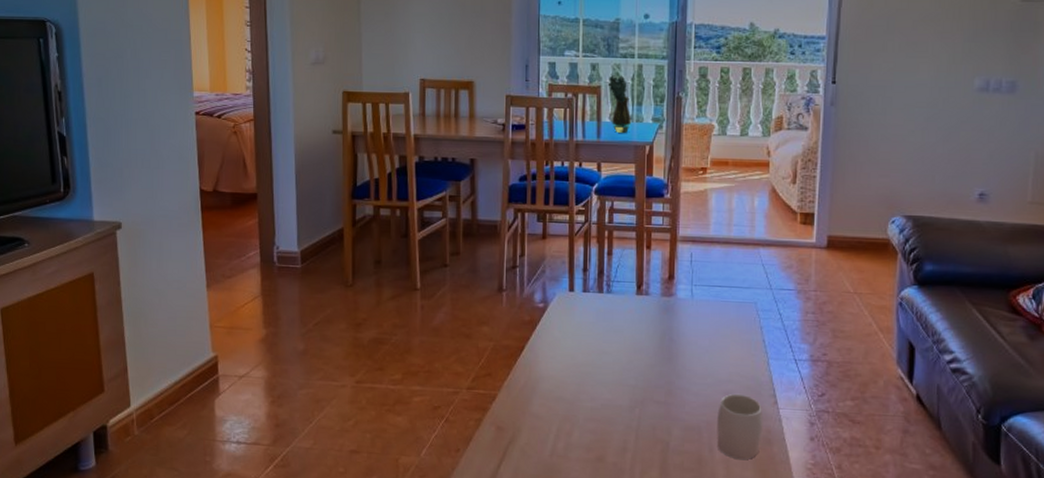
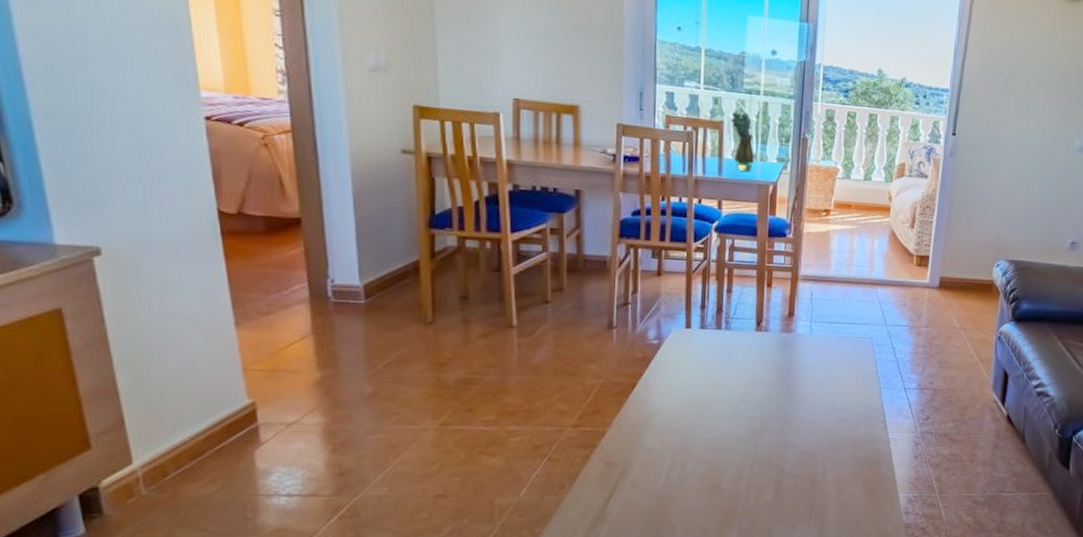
mug: present [717,393,763,460] -> none [829,420,874,479]

